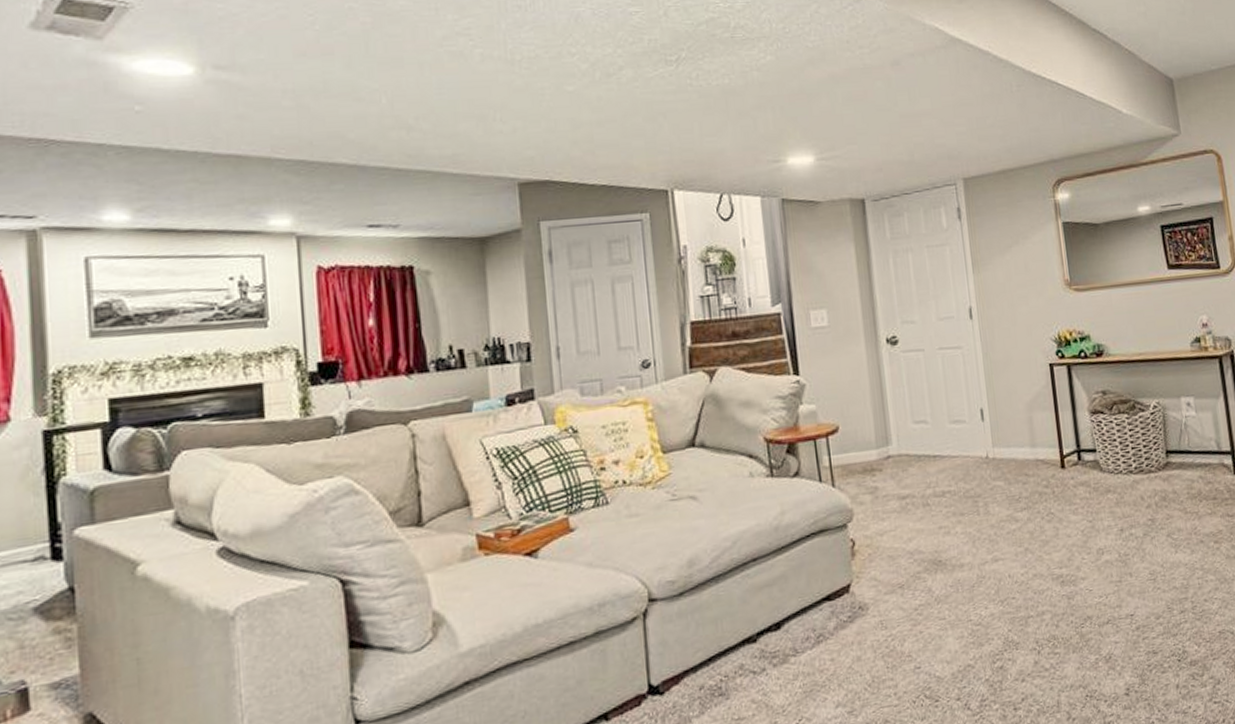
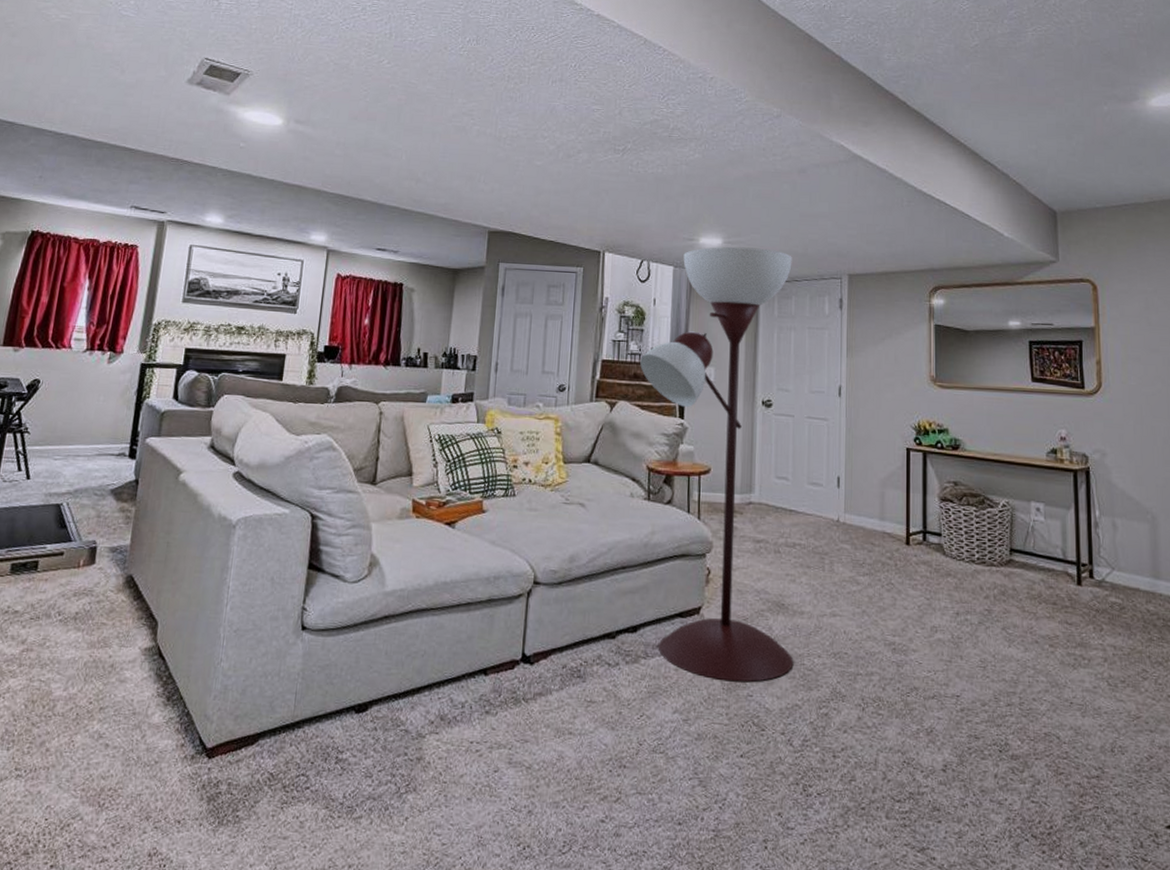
floor lamp: none [737,161,960,660] -> present [640,246,794,682]

